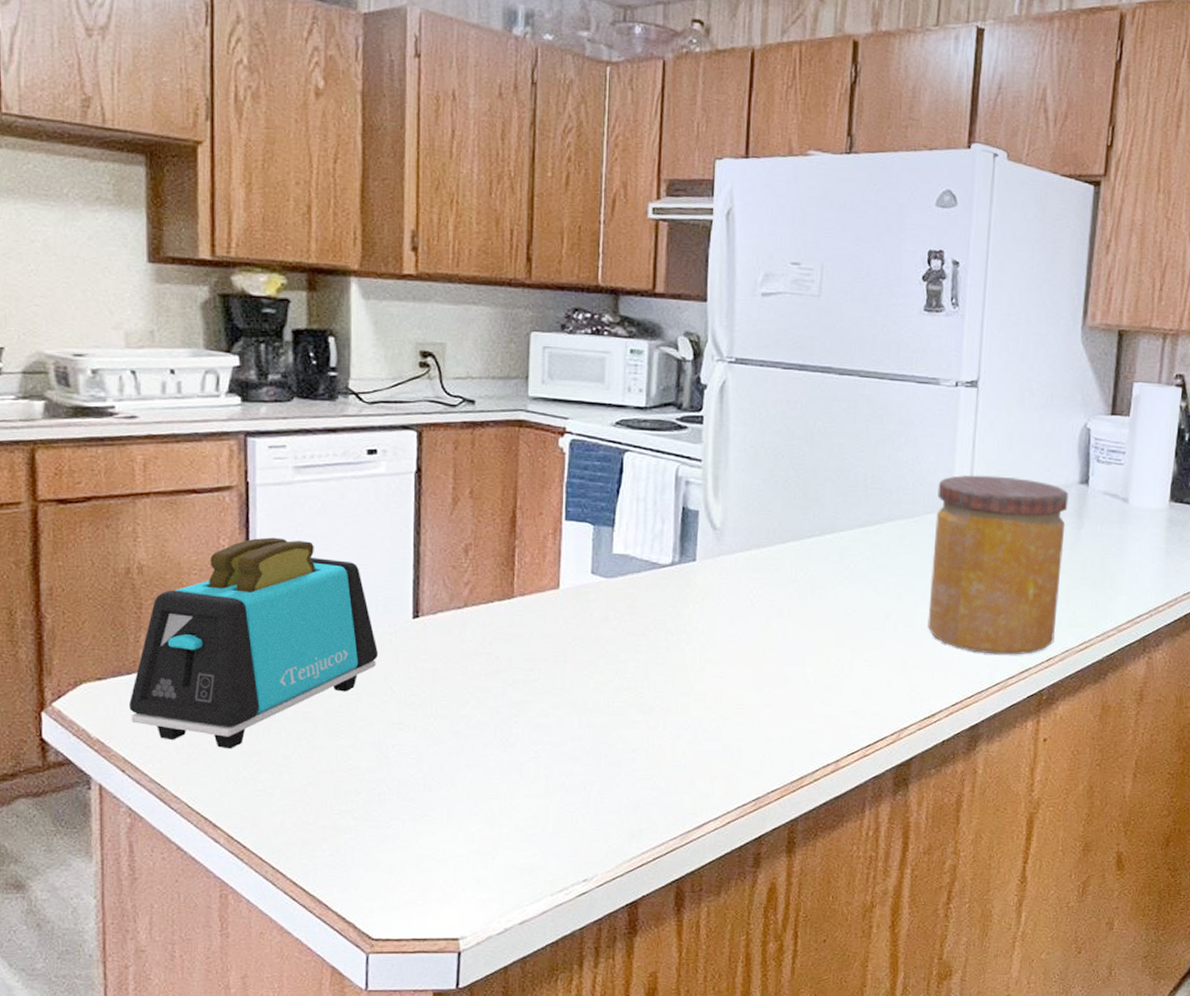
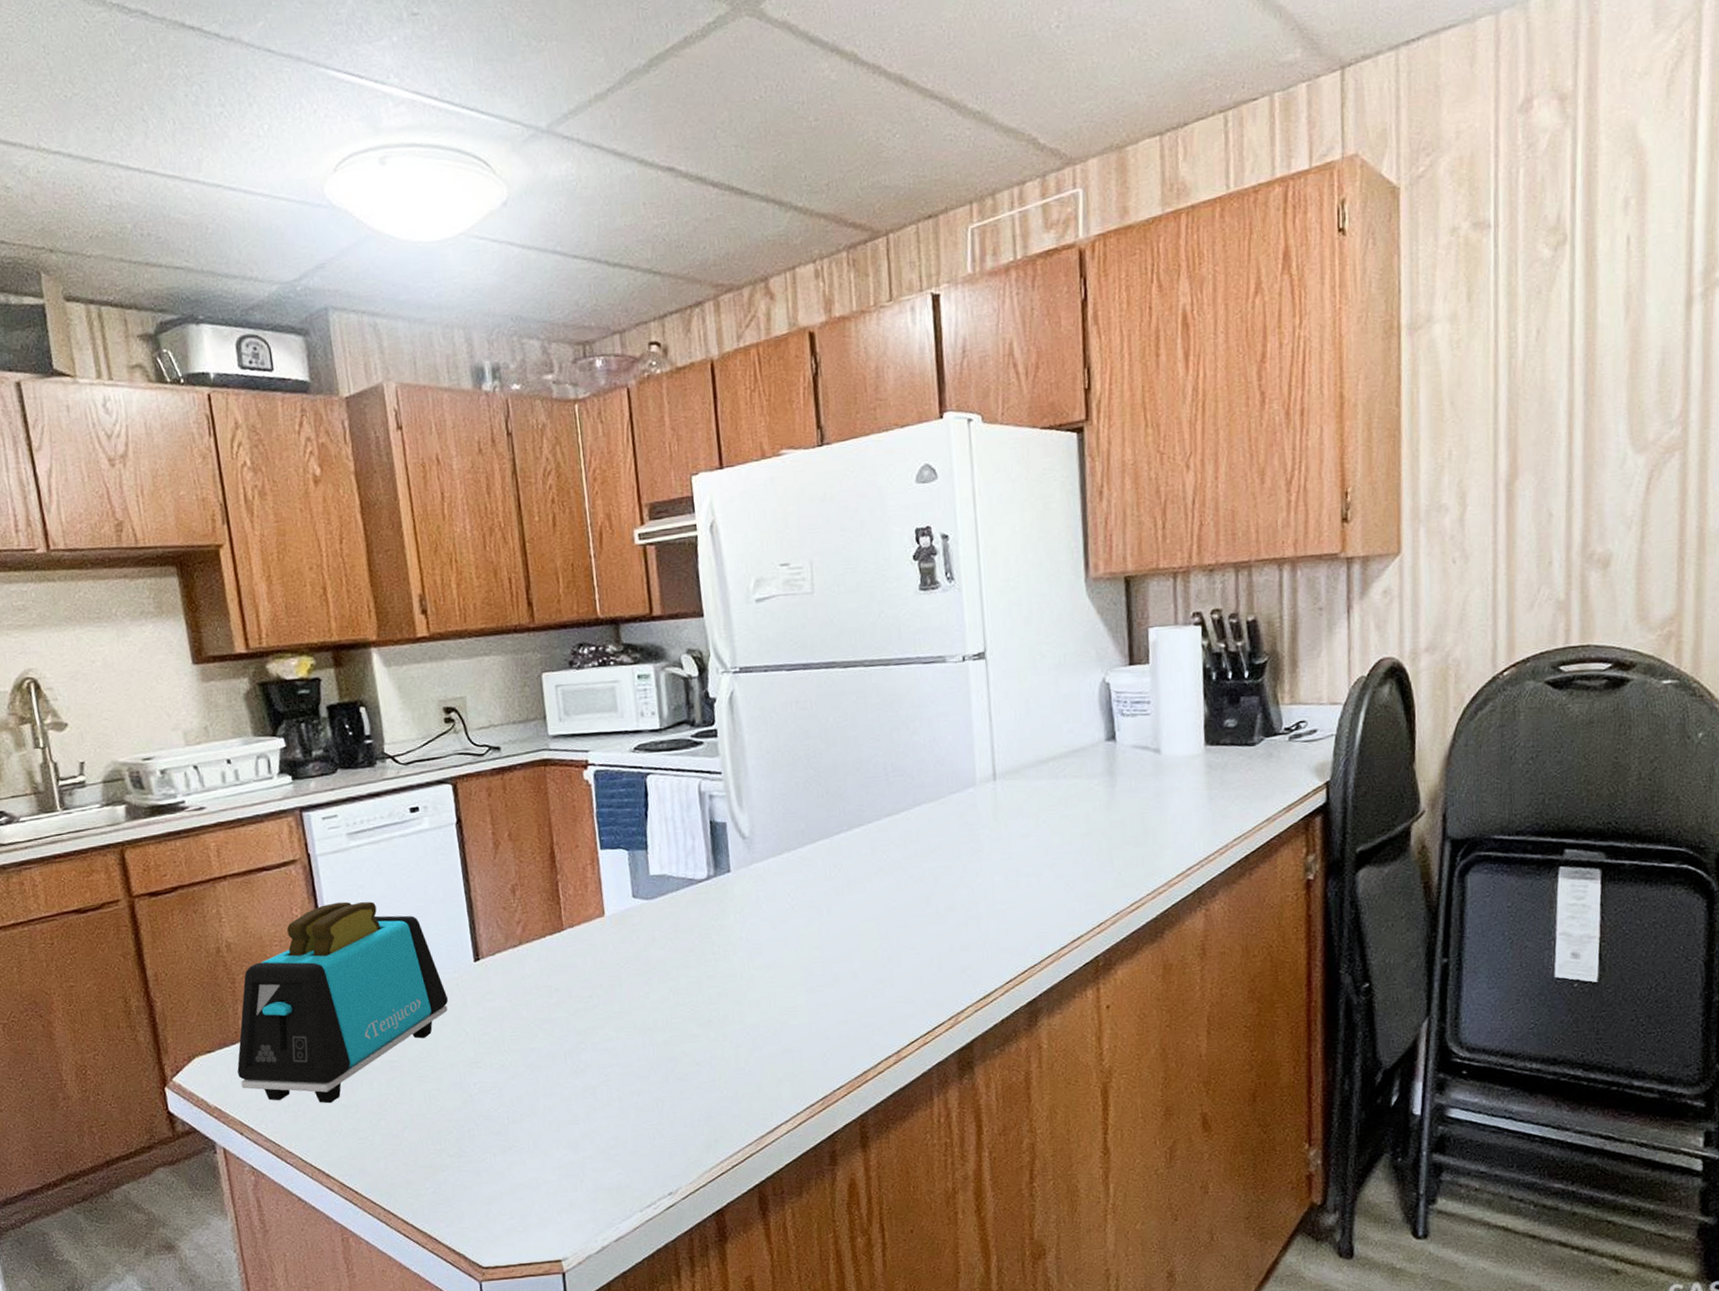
jar: present [927,475,1069,655] -> none [959,744,1103,927]

